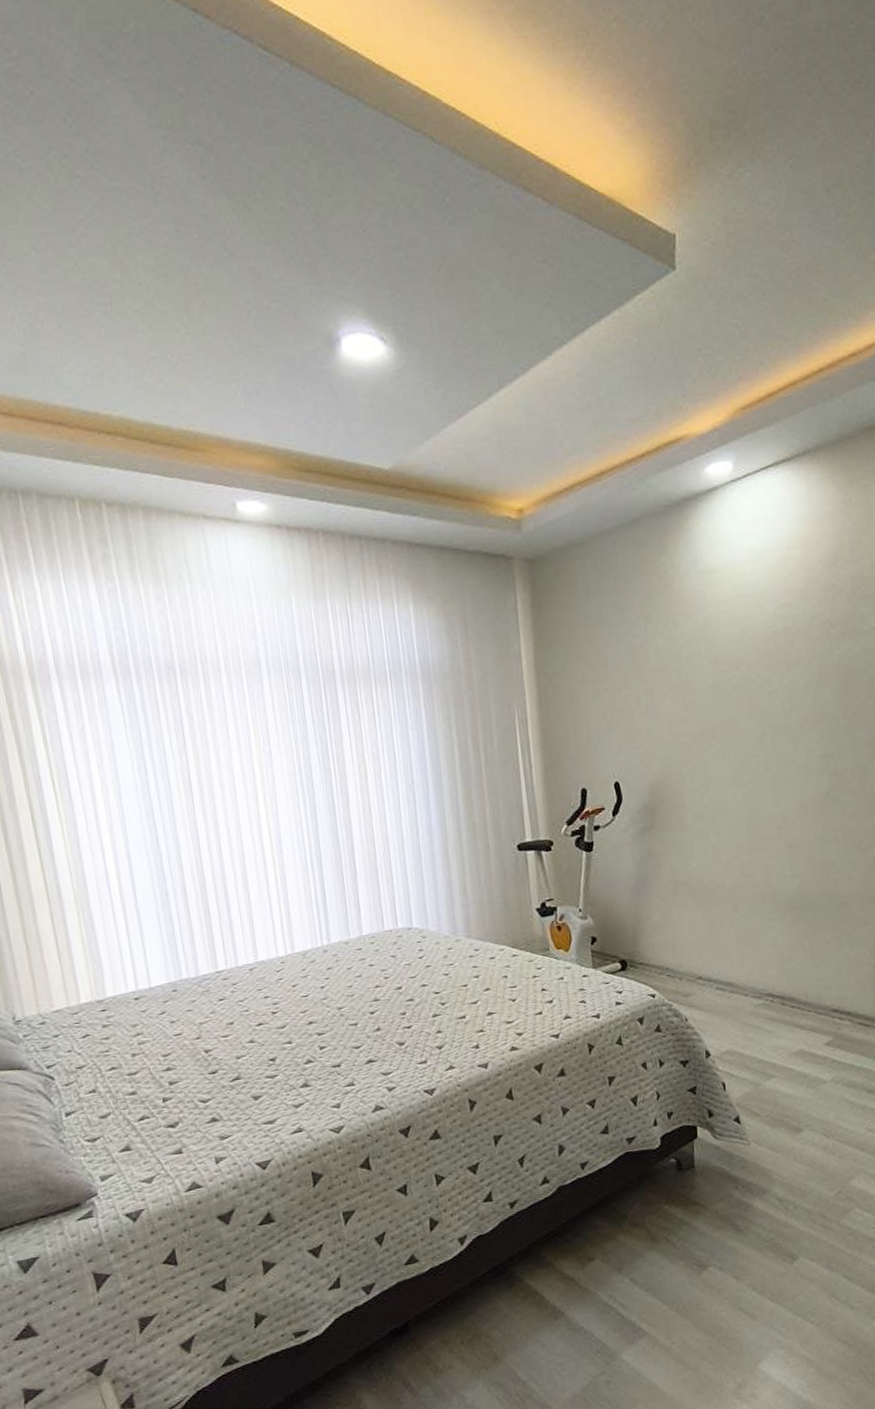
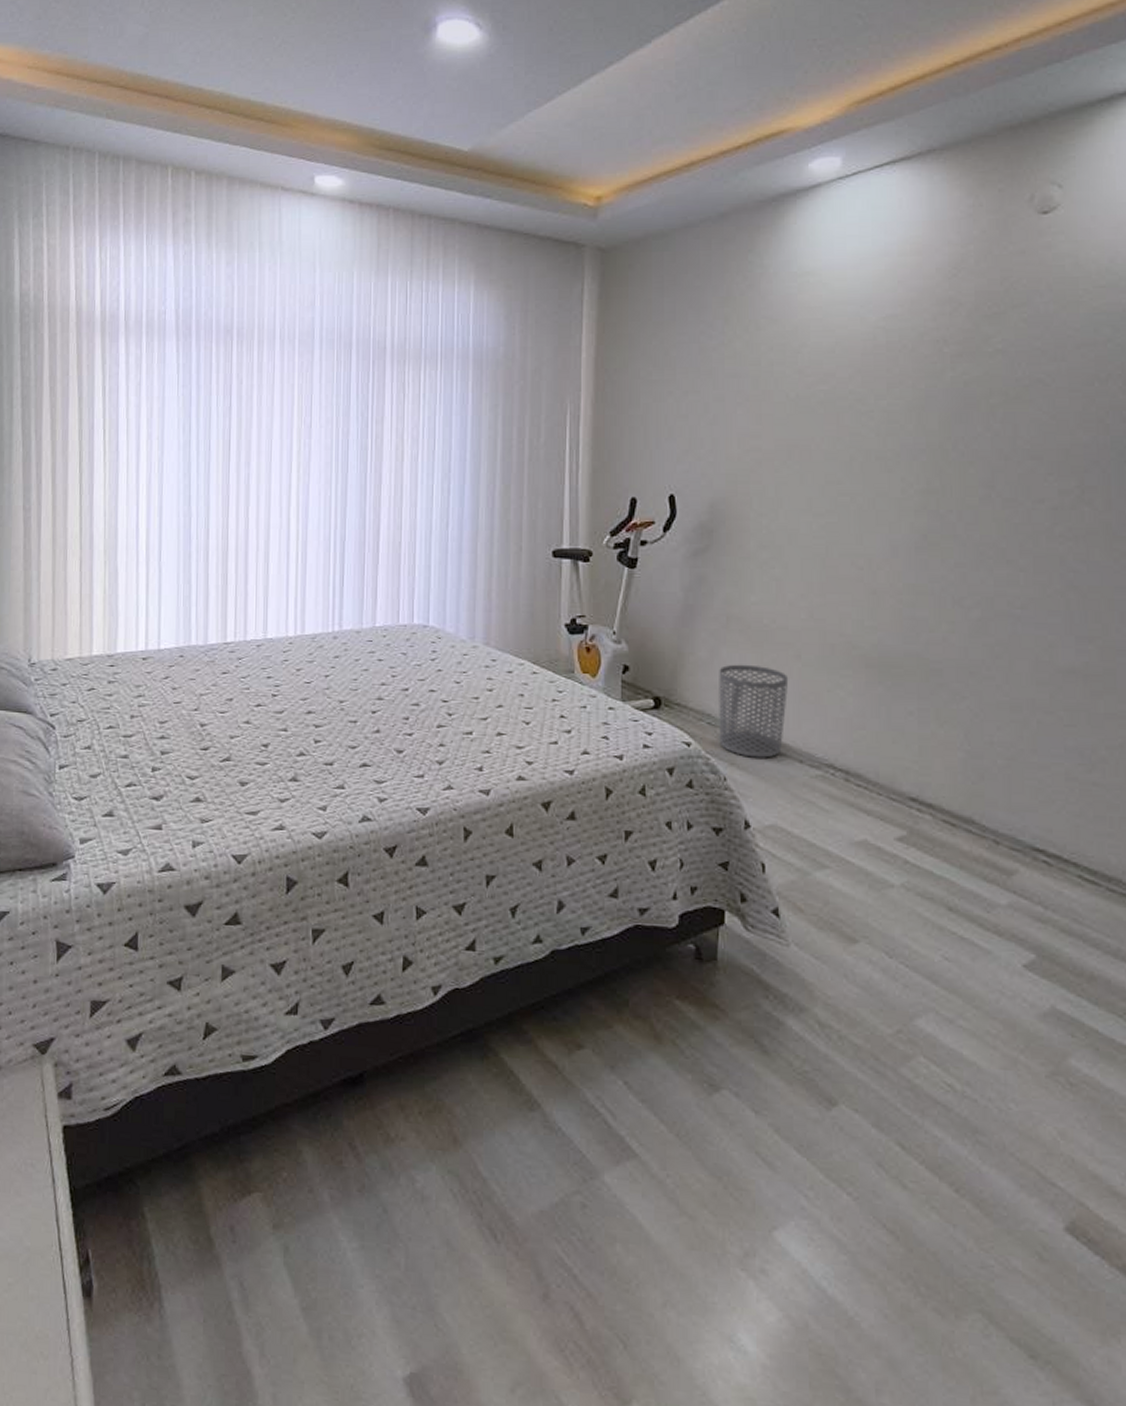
waste bin: none [672,920,730,999] -> present [719,664,789,758]

